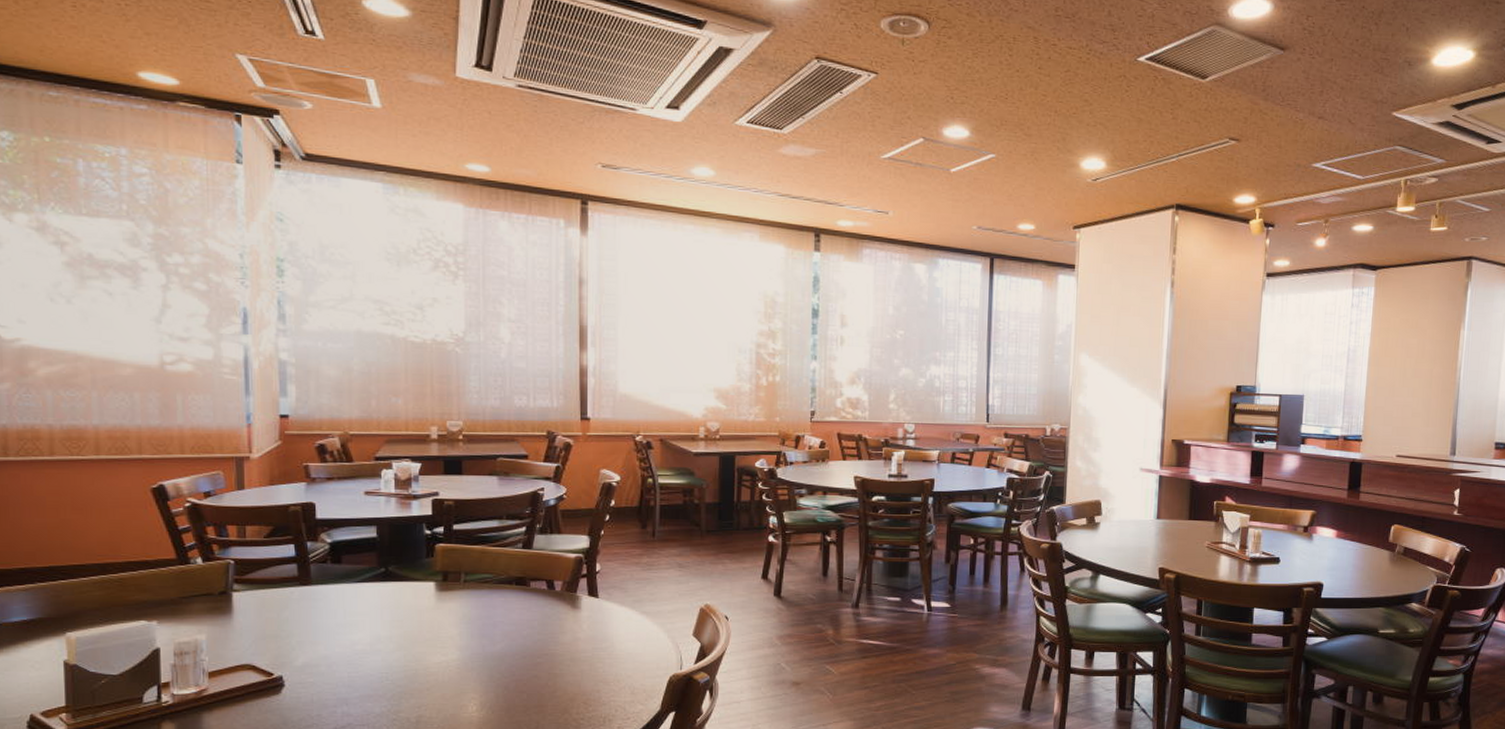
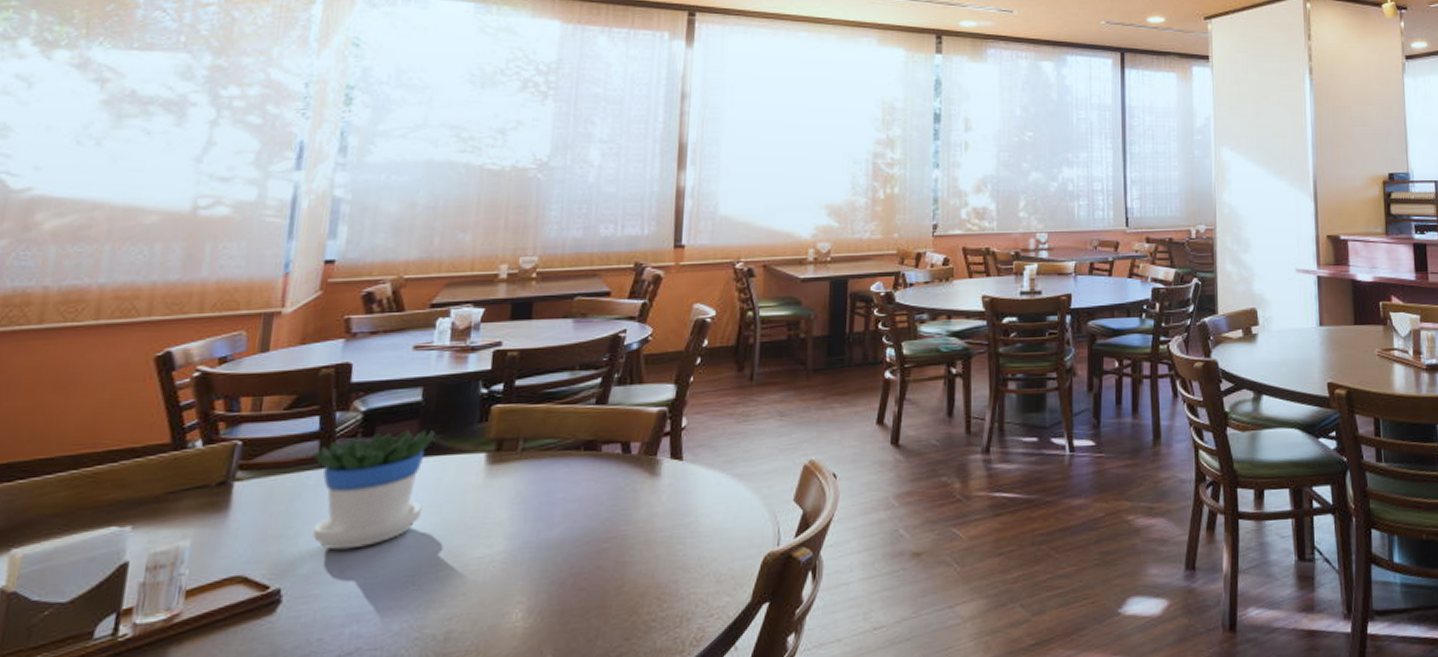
flowerpot: none [294,560,391,650] -> present [313,429,436,550]

